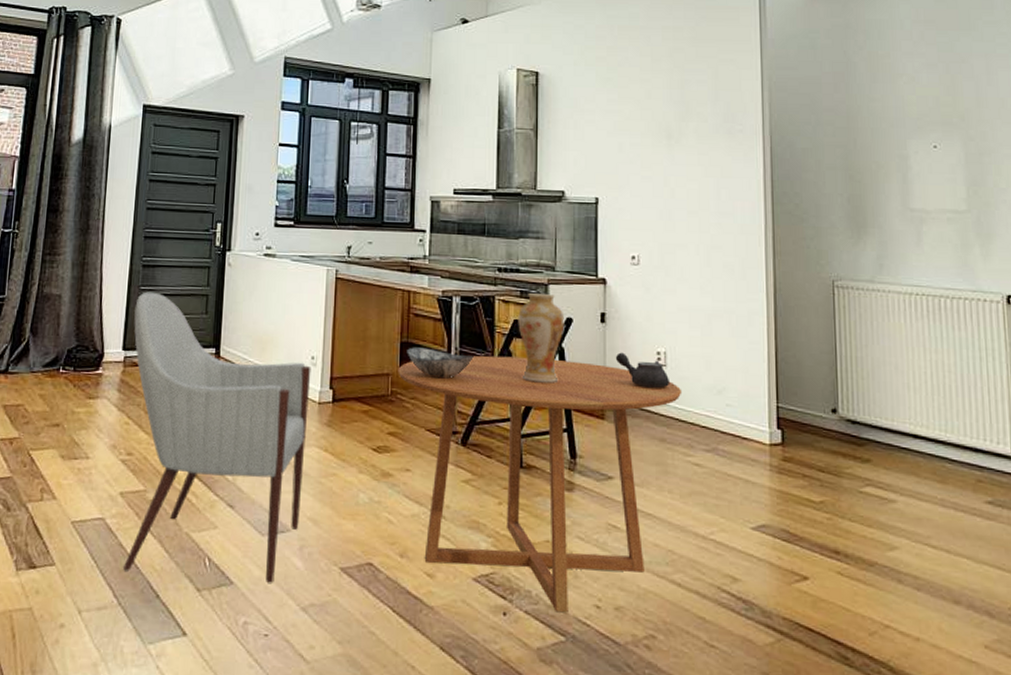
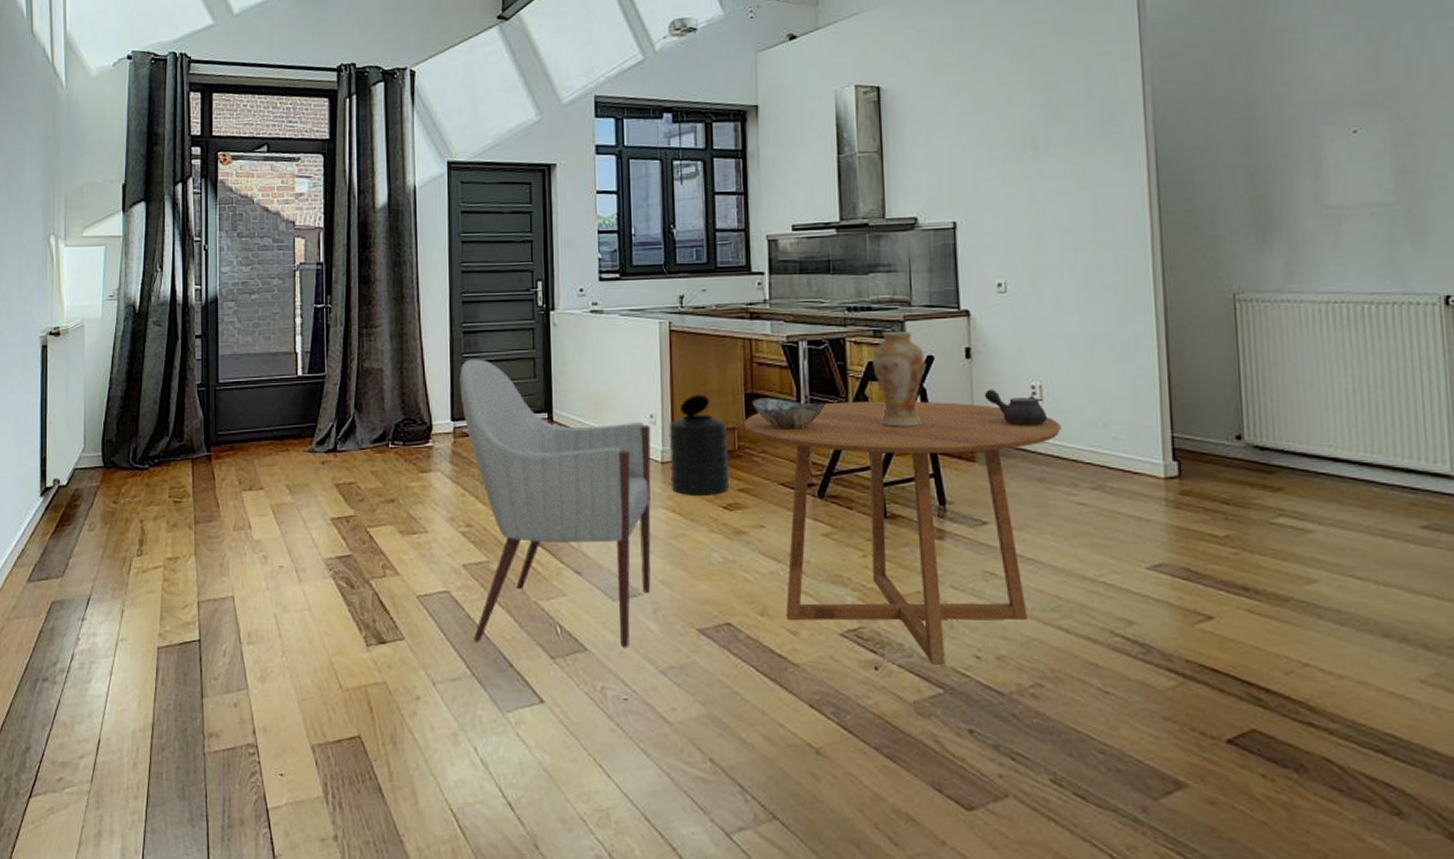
trash can: none [326,339,382,437] -> present [669,394,730,495]

